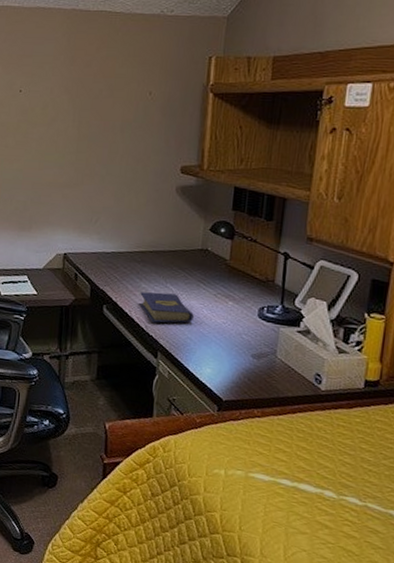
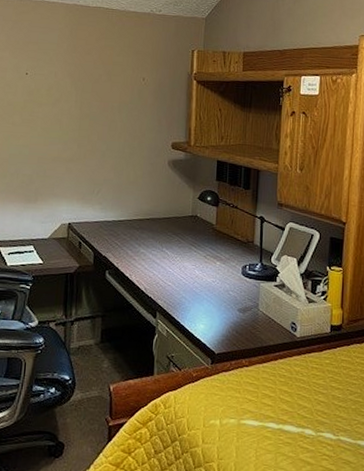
hardcover book: present [139,292,194,323] -> none [138,256,187,285]

